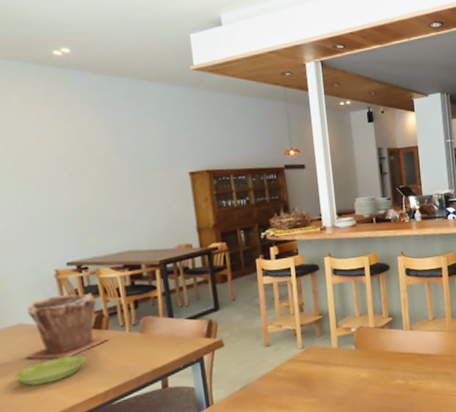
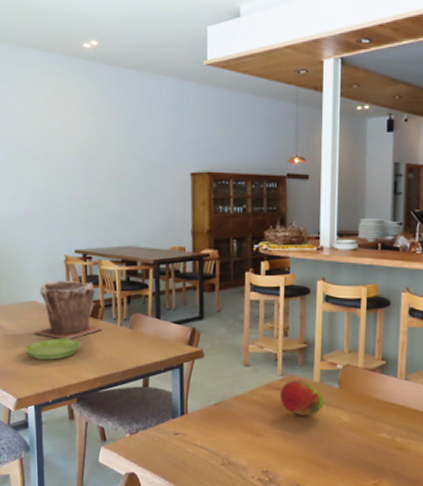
fruit: none [302,349,344,382] -> present [280,380,324,416]

